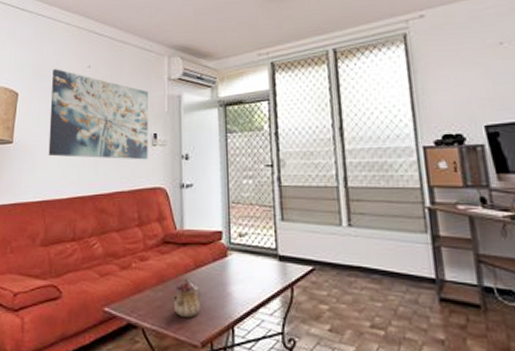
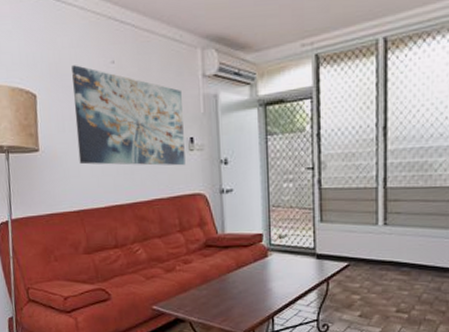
teapot: present [173,278,201,318] -> none [217,278,243,312]

